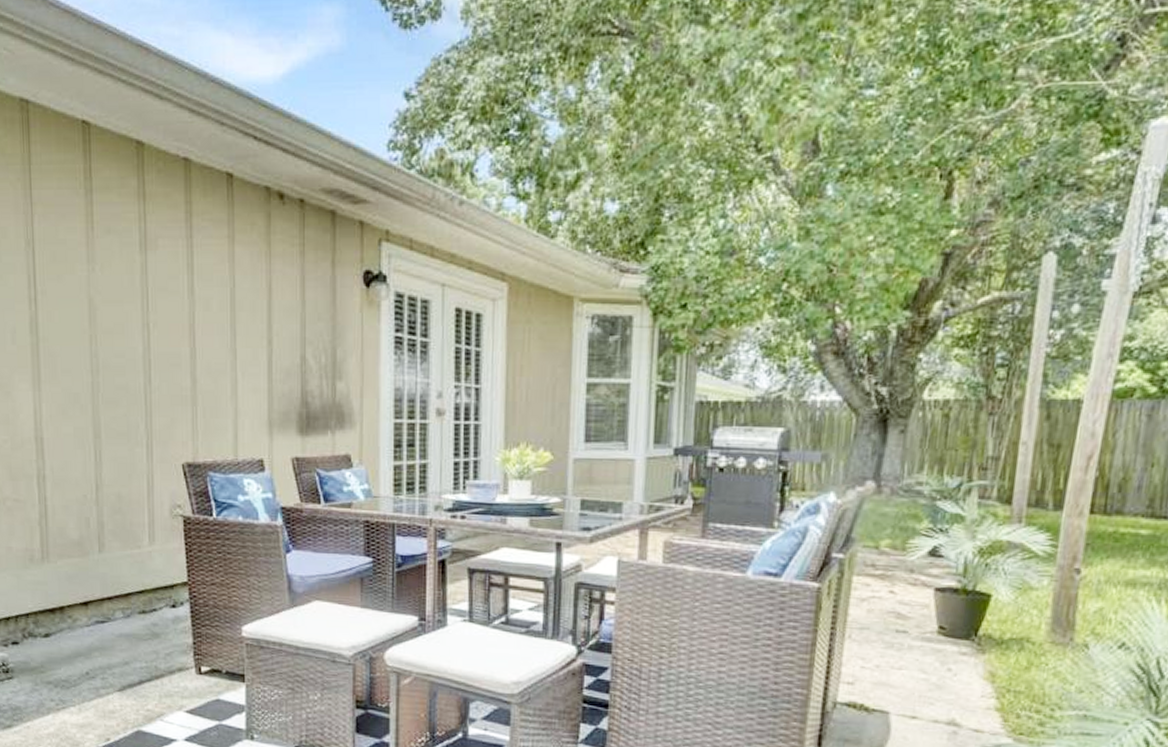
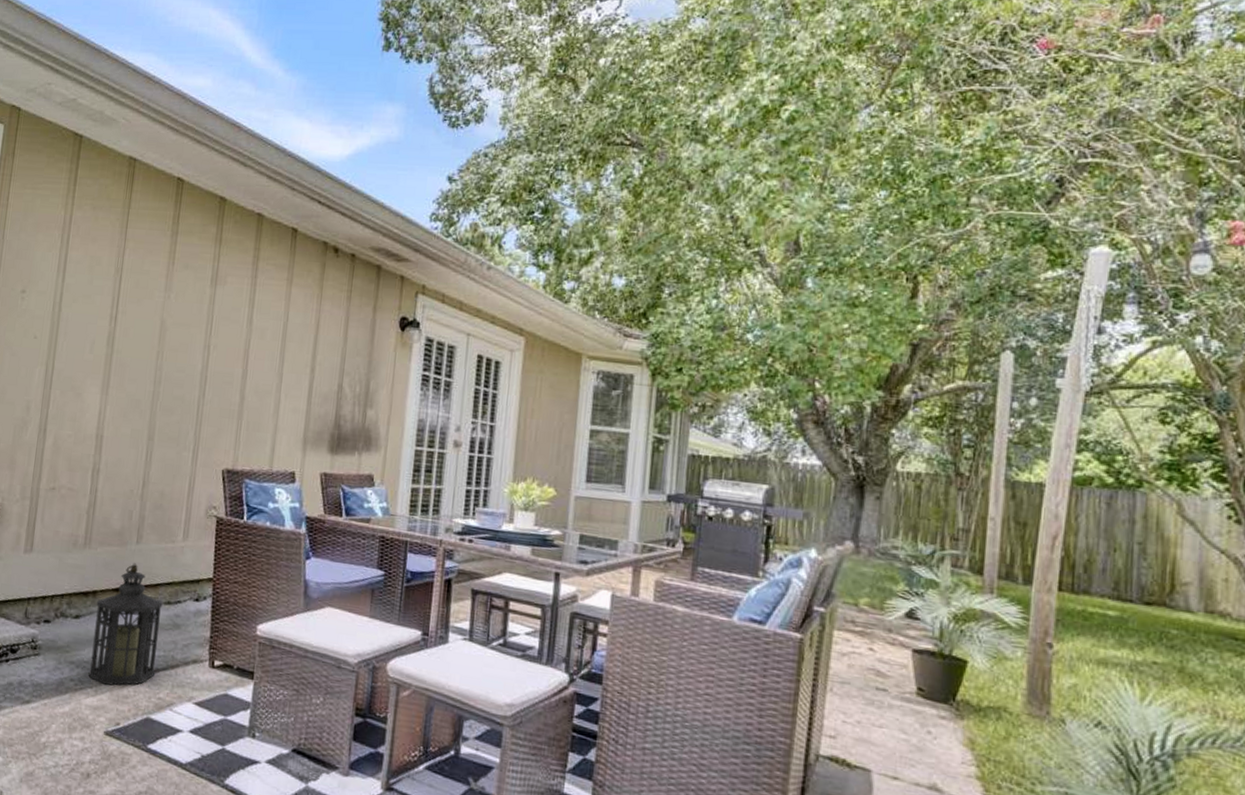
lantern: none [66,573,140,702] -> present [88,563,163,686]

